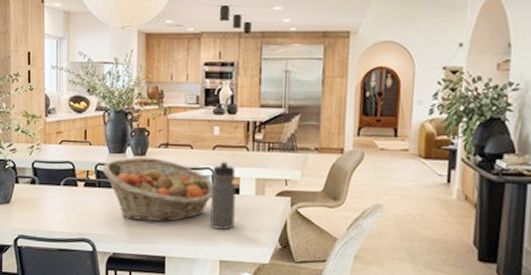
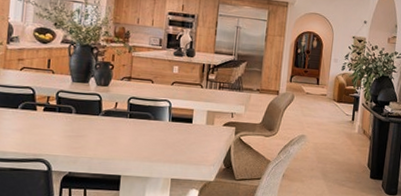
fruit basket: present [102,157,214,222] -> none [64,87,171,145]
water bottle: present [210,161,236,230] -> none [165,95,190,153]

